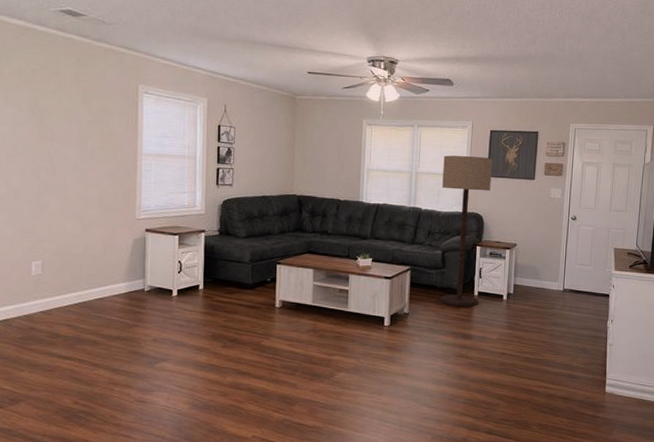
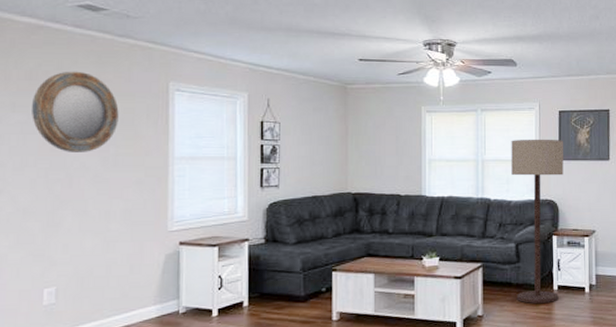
home mirror: none [21,70,95,145] -> present [32,71,119,152]

